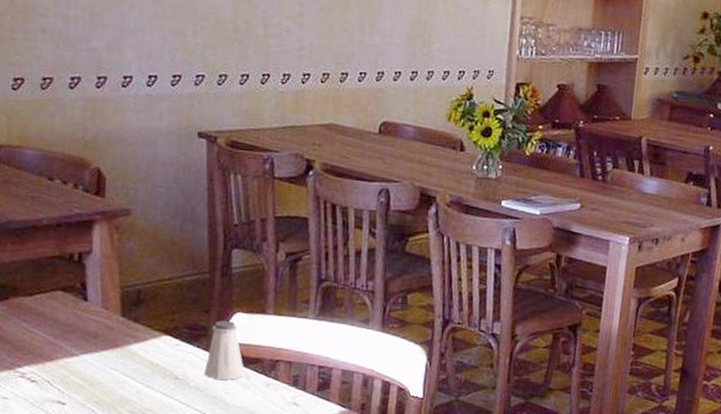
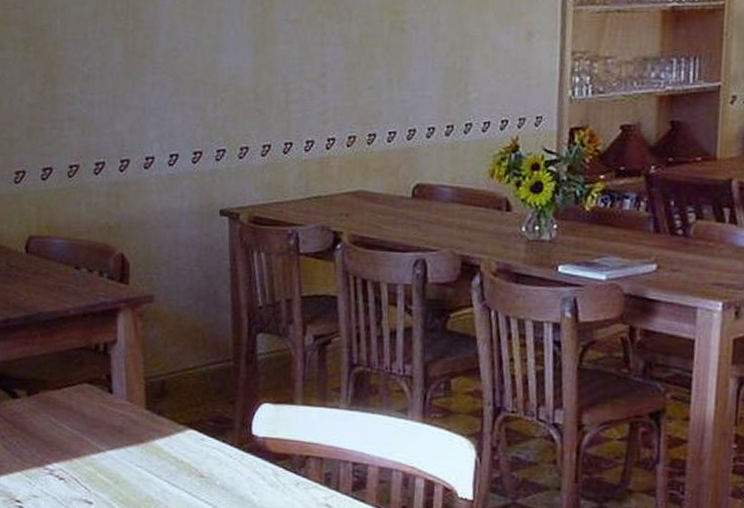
saltshaker: present [204,321,244,380] -> none [230,412,272,478]

